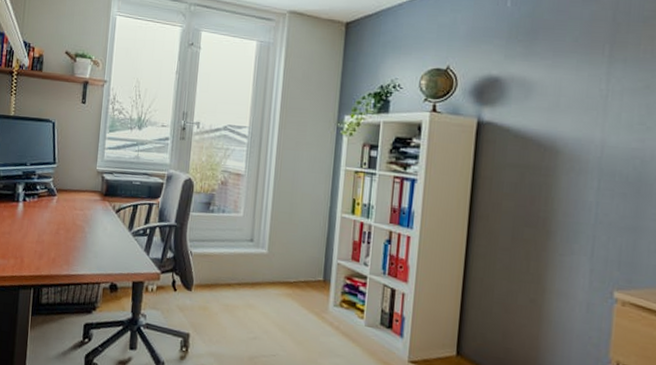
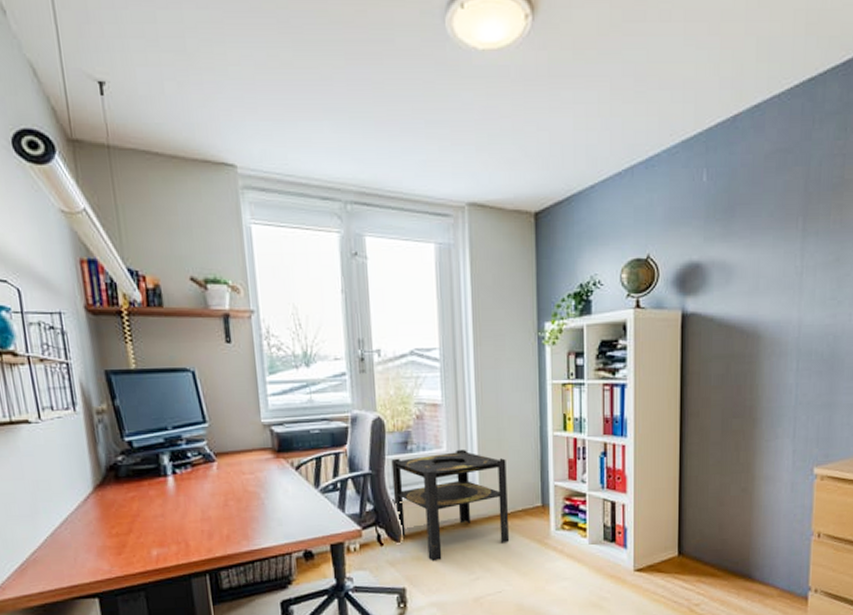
side table: none [190,215,295,315] -> present [391,449,510,562]

